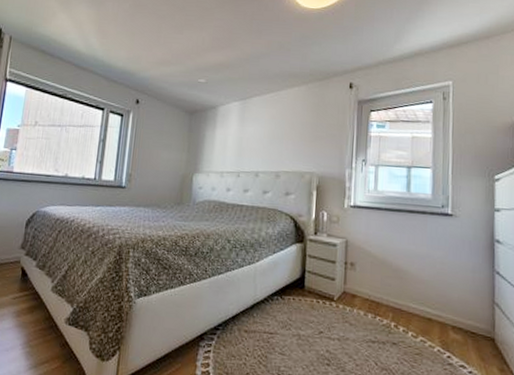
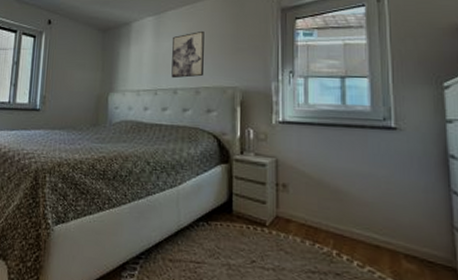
wall art: none [254,118,287,162] -> present [171,30,204,79]

